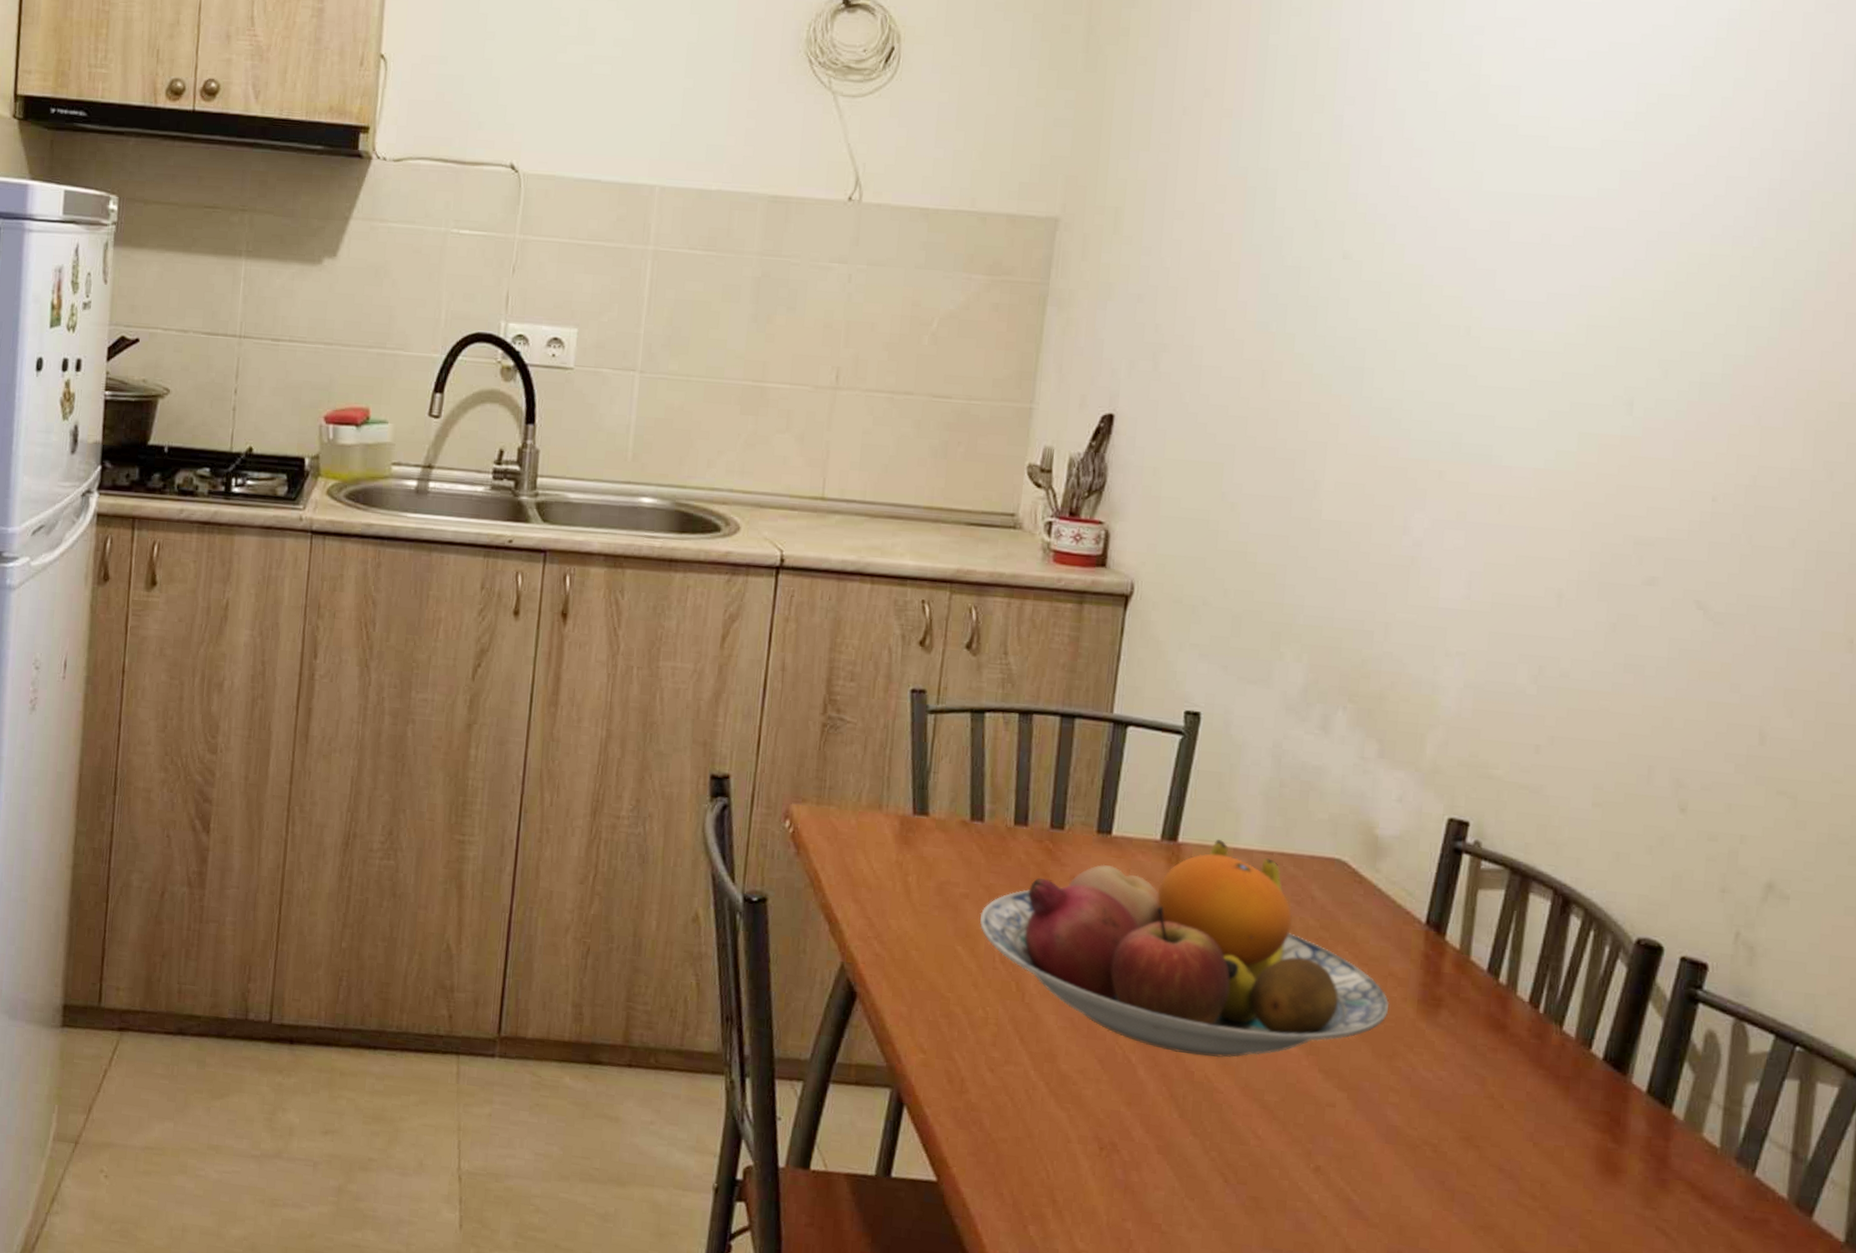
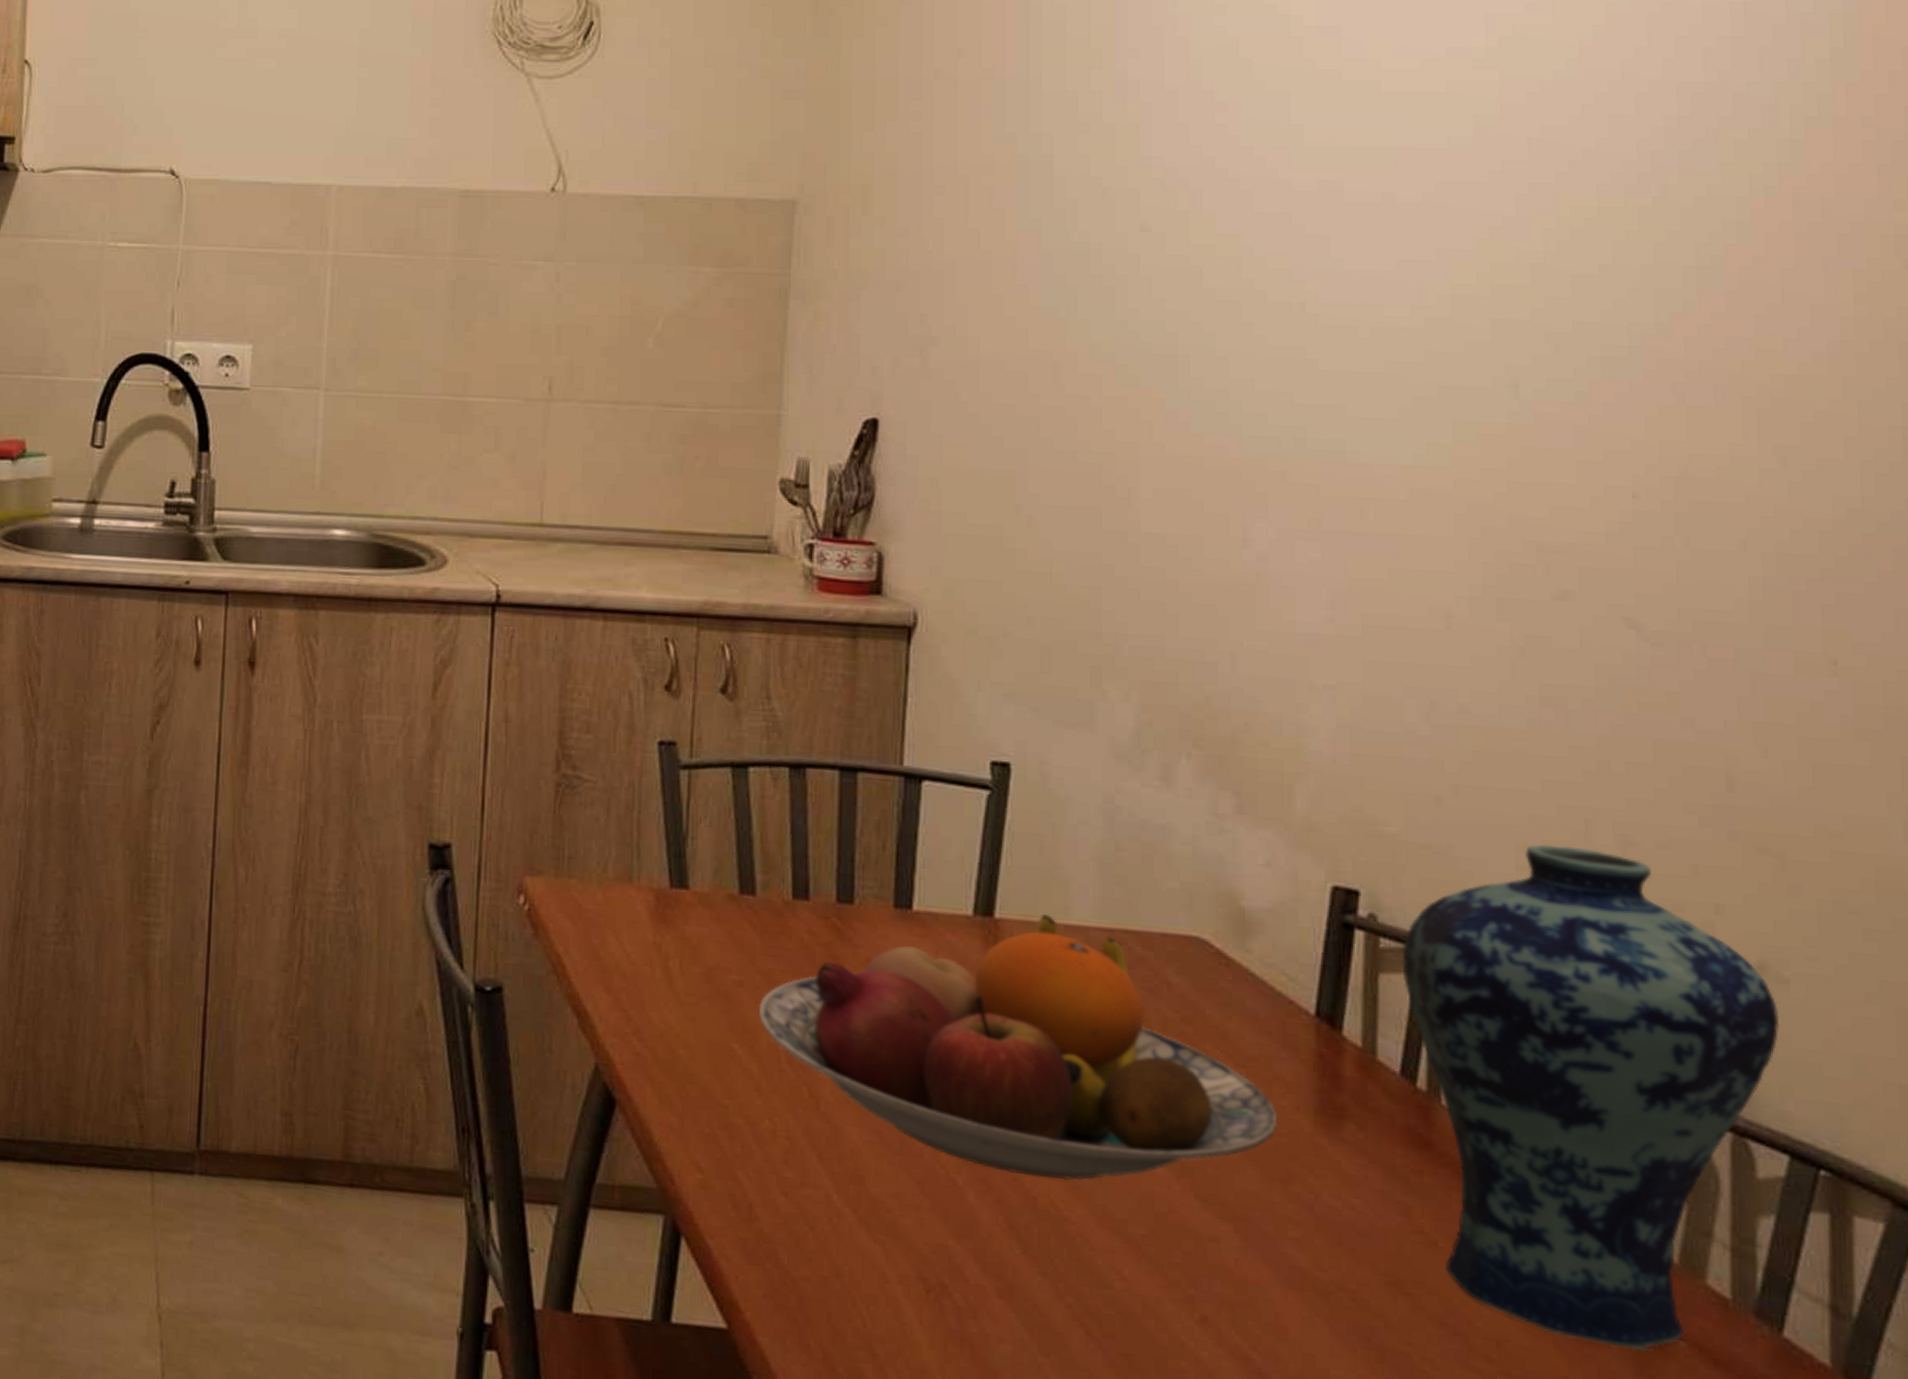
vase: none [1496,785,1780,1189] -> present [1401,844,1780,1351]

